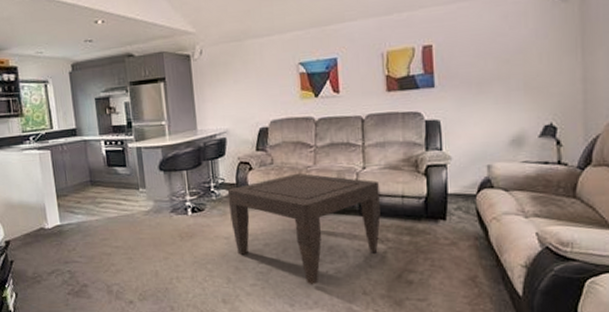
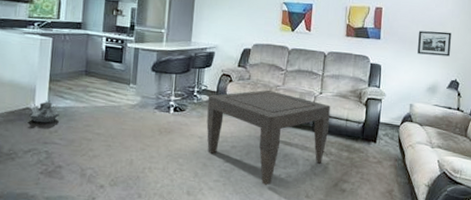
fruit bowl: none [44,218,74,242] -> present [28,100,60,123]
picture frame: none [489,60,538,98] -> present [417,31,451,57]

